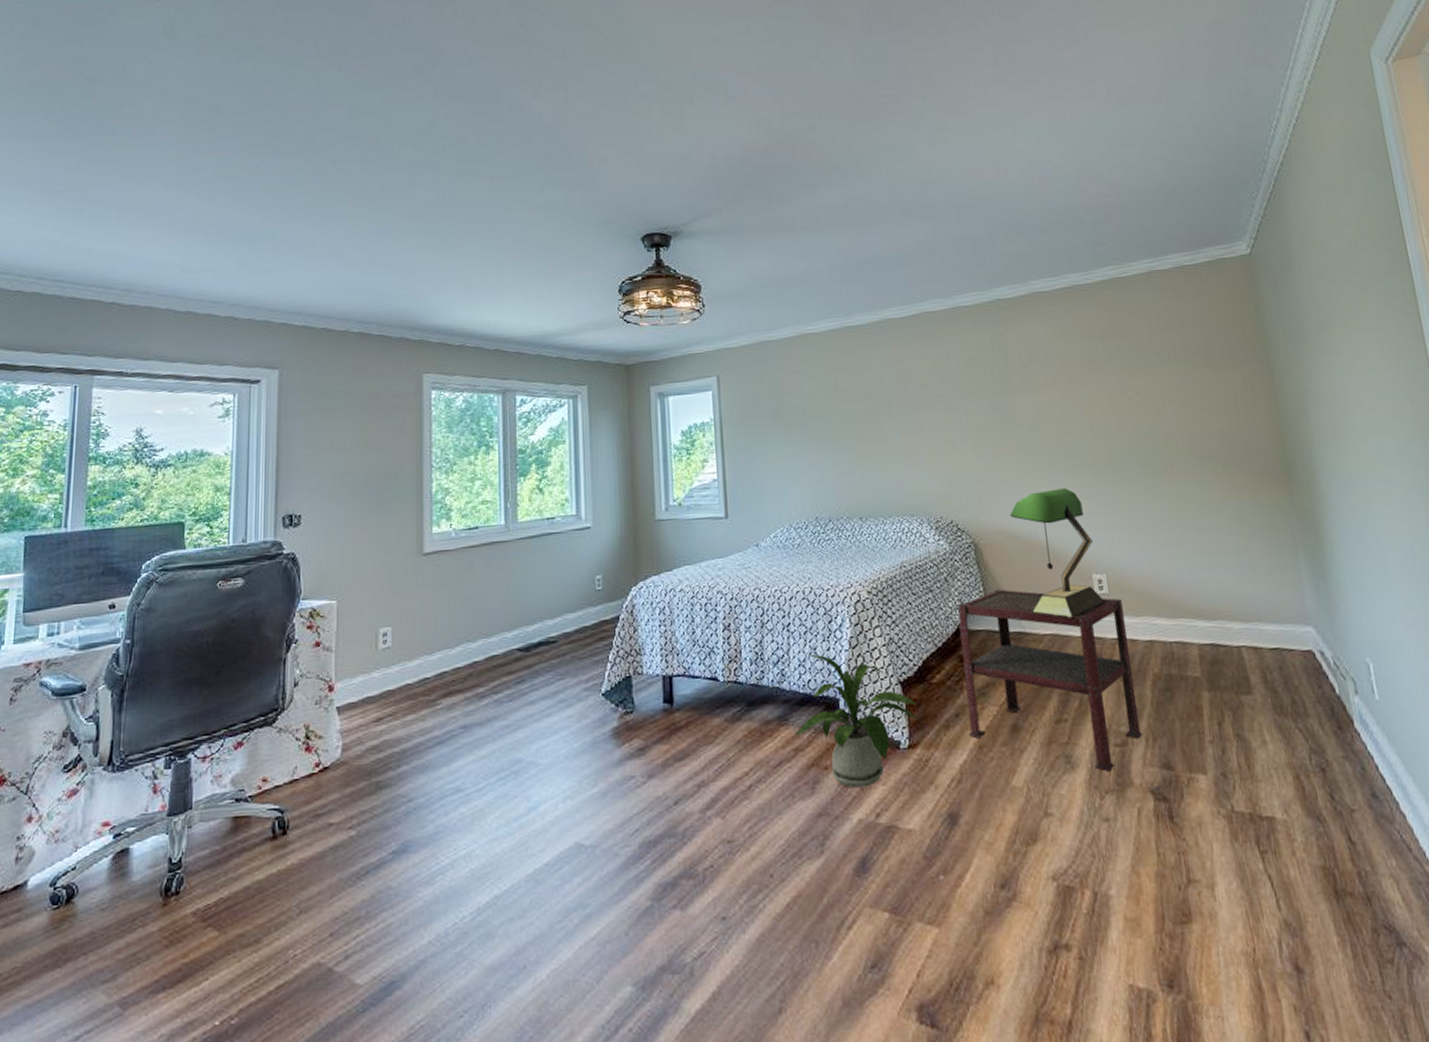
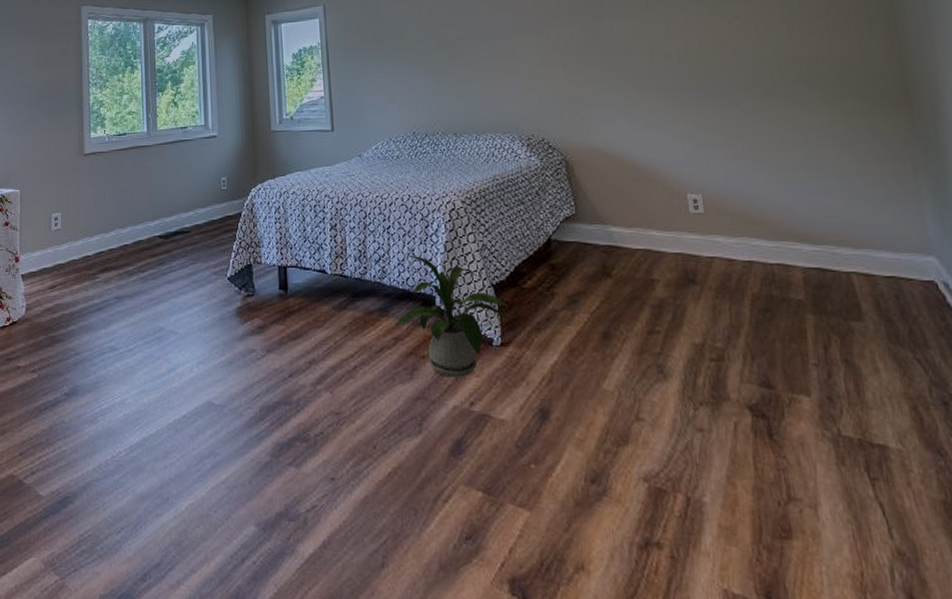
side table: present [958,589,1143,772] -> none [549,204,740,384]
table lamp: present [1009,488,1105,618] -> none [600,110,701,235]

